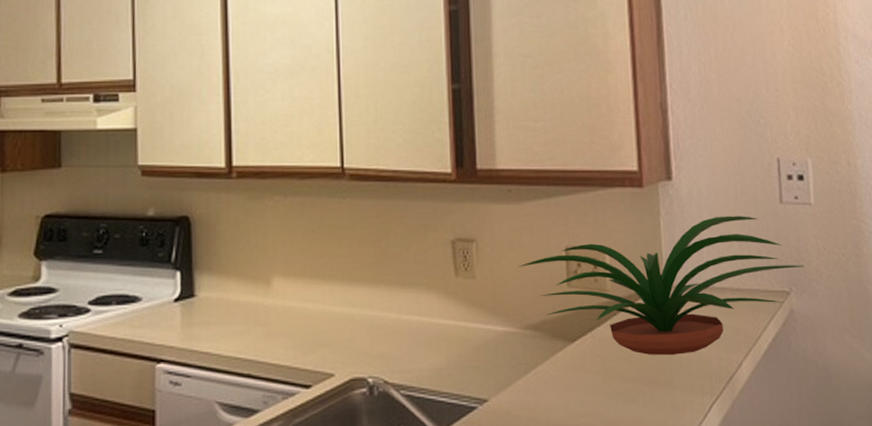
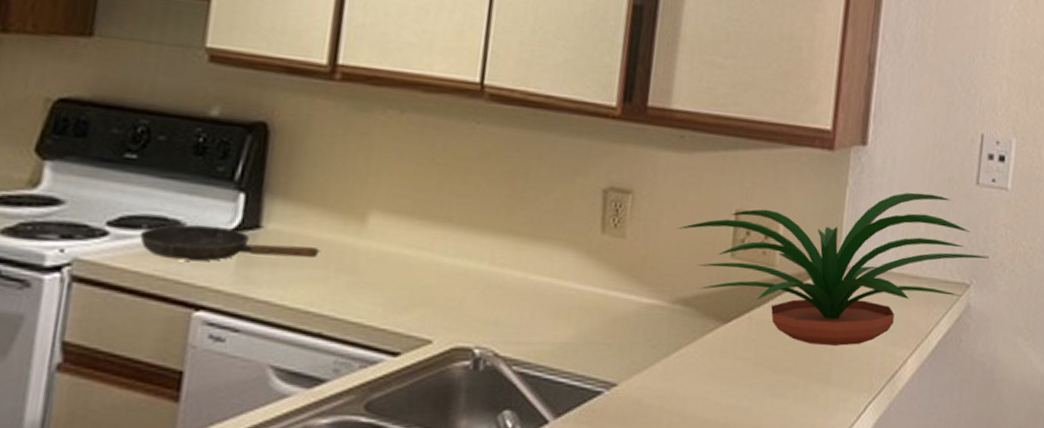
frying pan: none [112,298,241,326] -> present [140,224,321,262]

